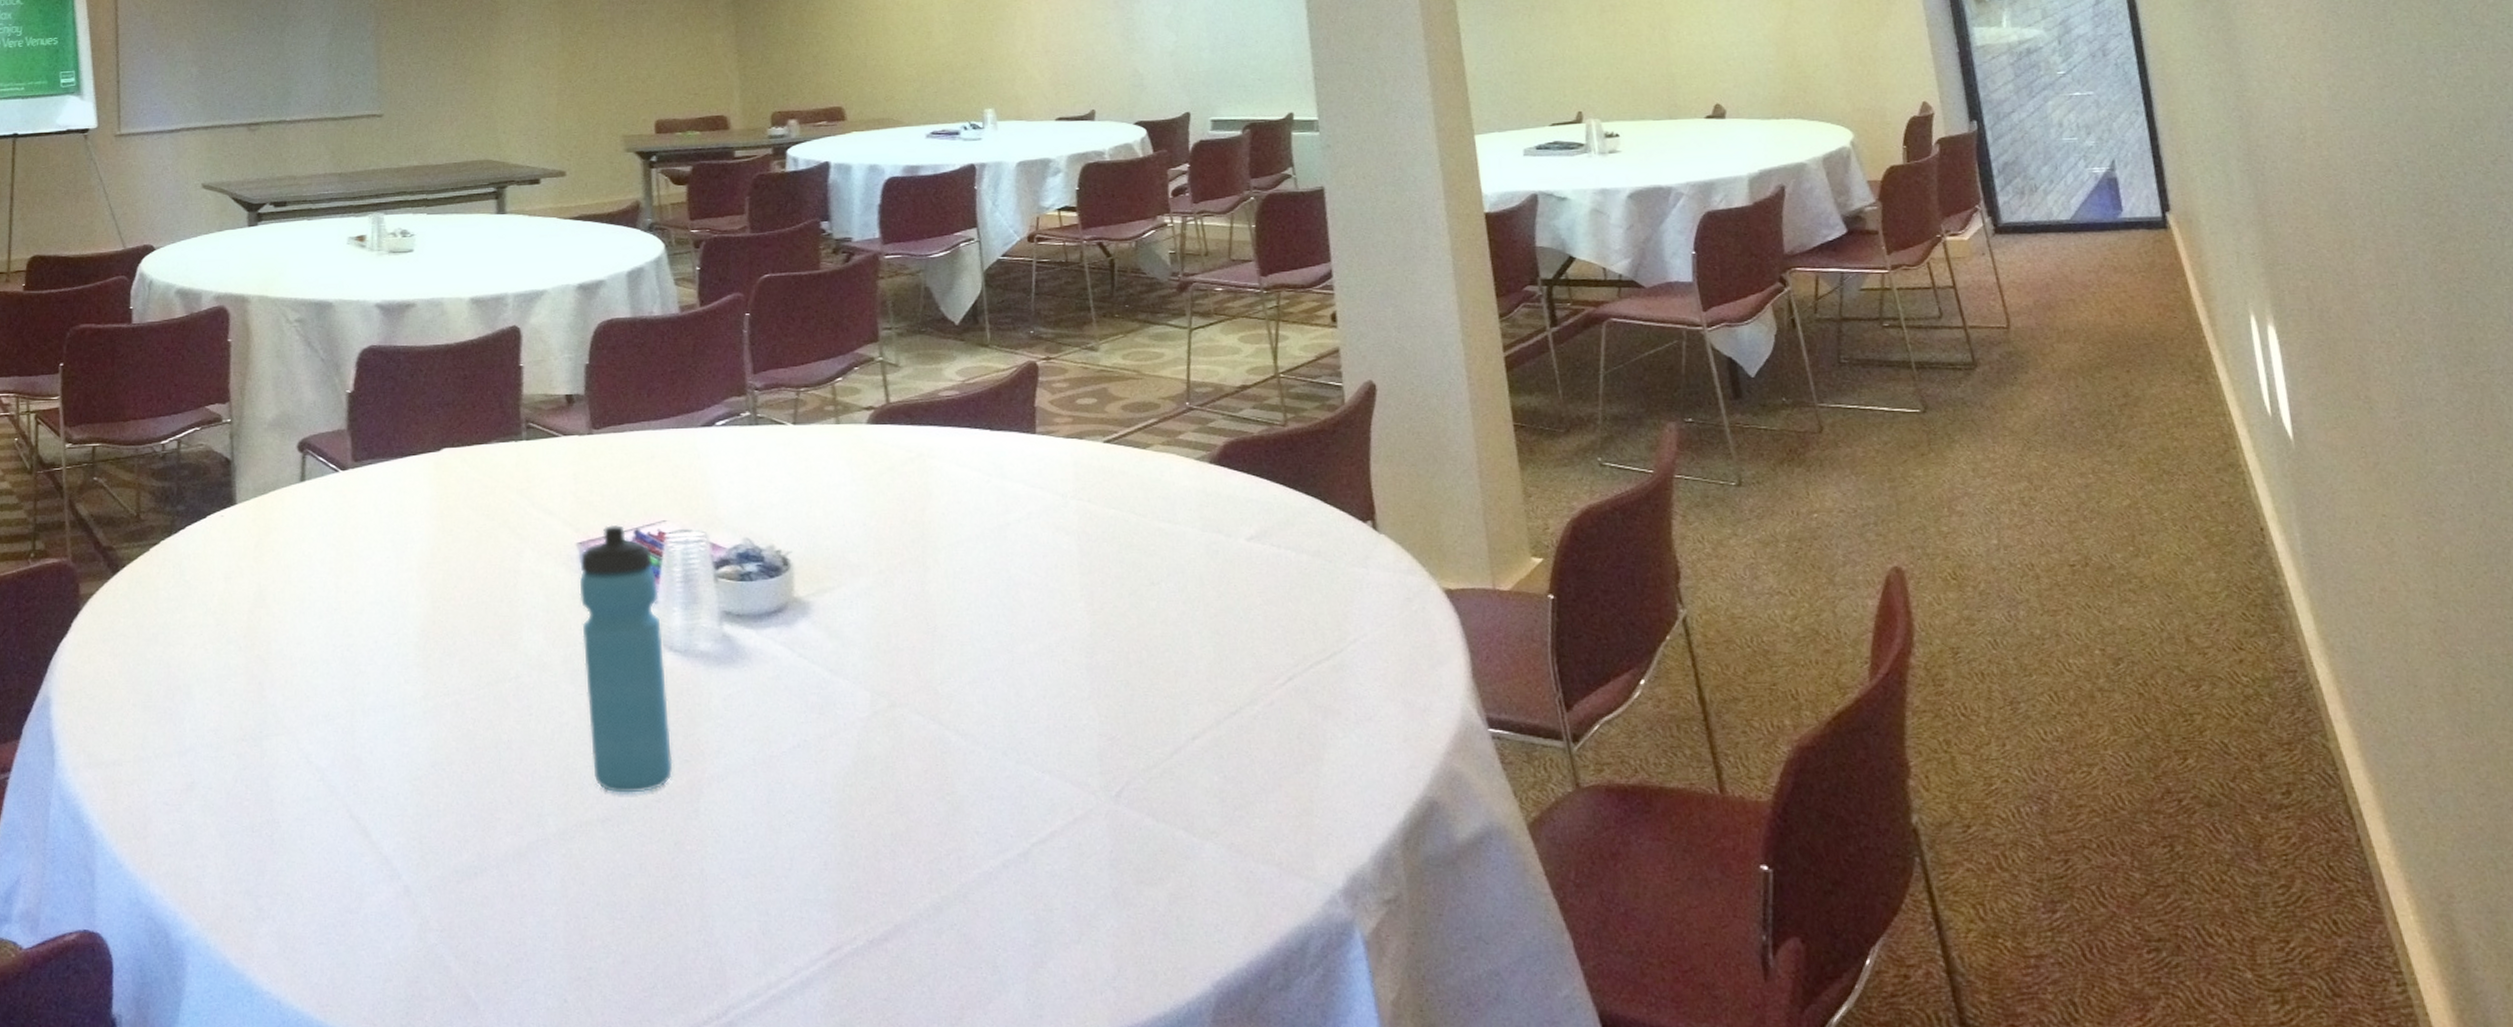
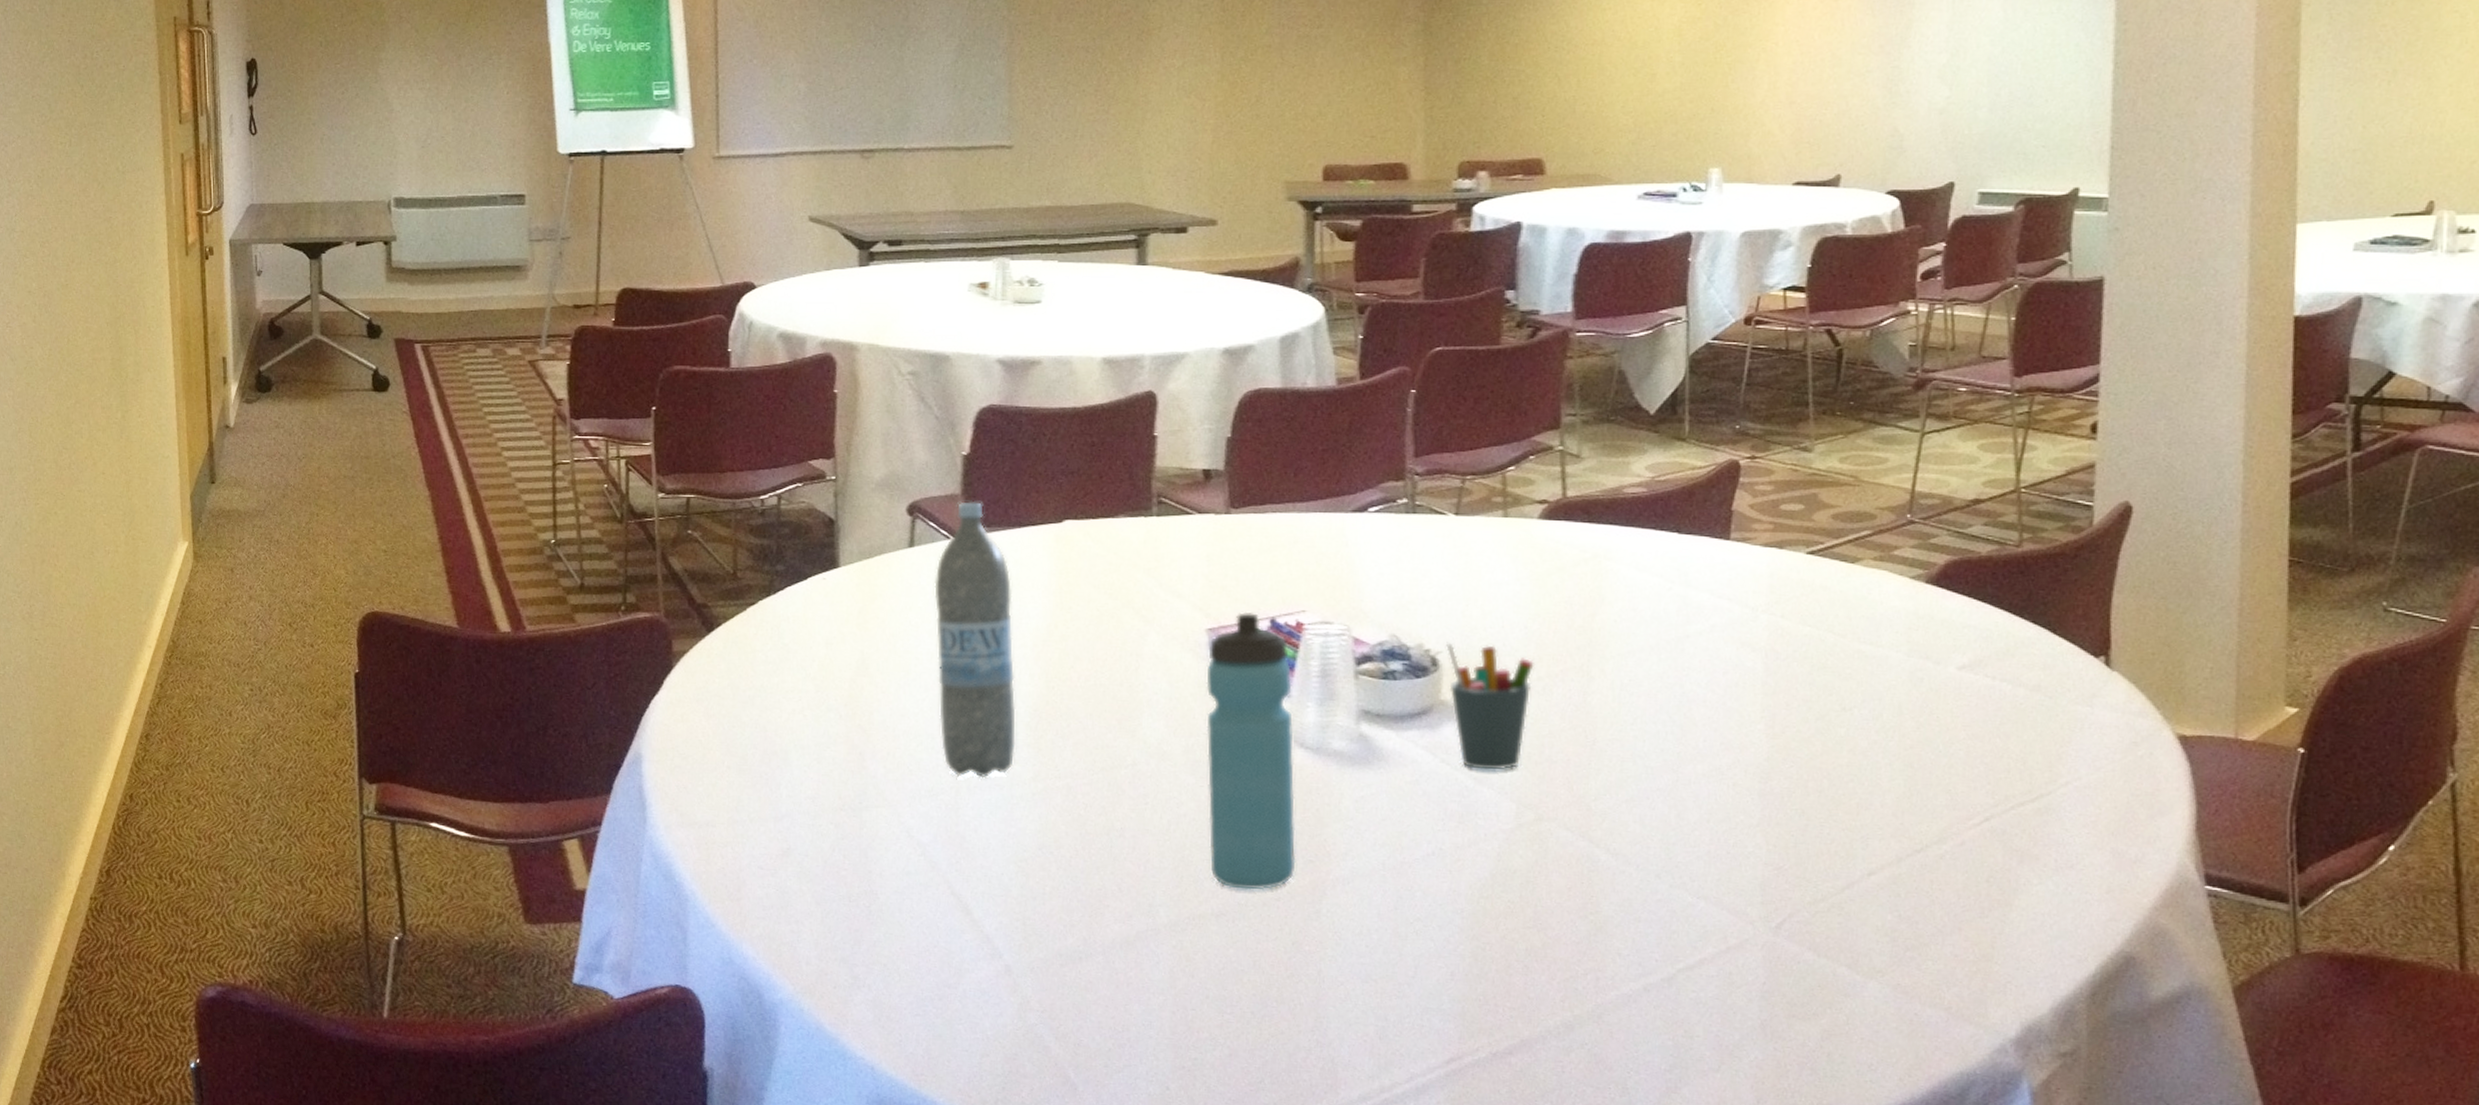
water bottle: none [325,436,406,700] -> present [934,501,1016,779]
pen holder: none [793,542,875,661] -> present [1445,642,1534,770]

